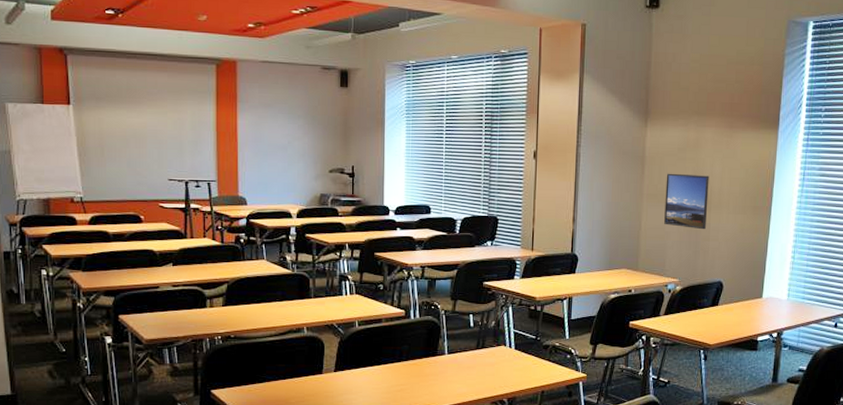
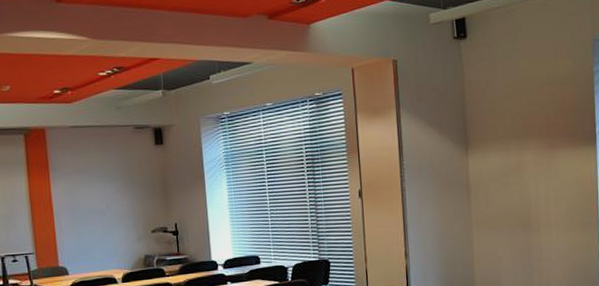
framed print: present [664,173,709,230] -> none [492,197,538,252]

